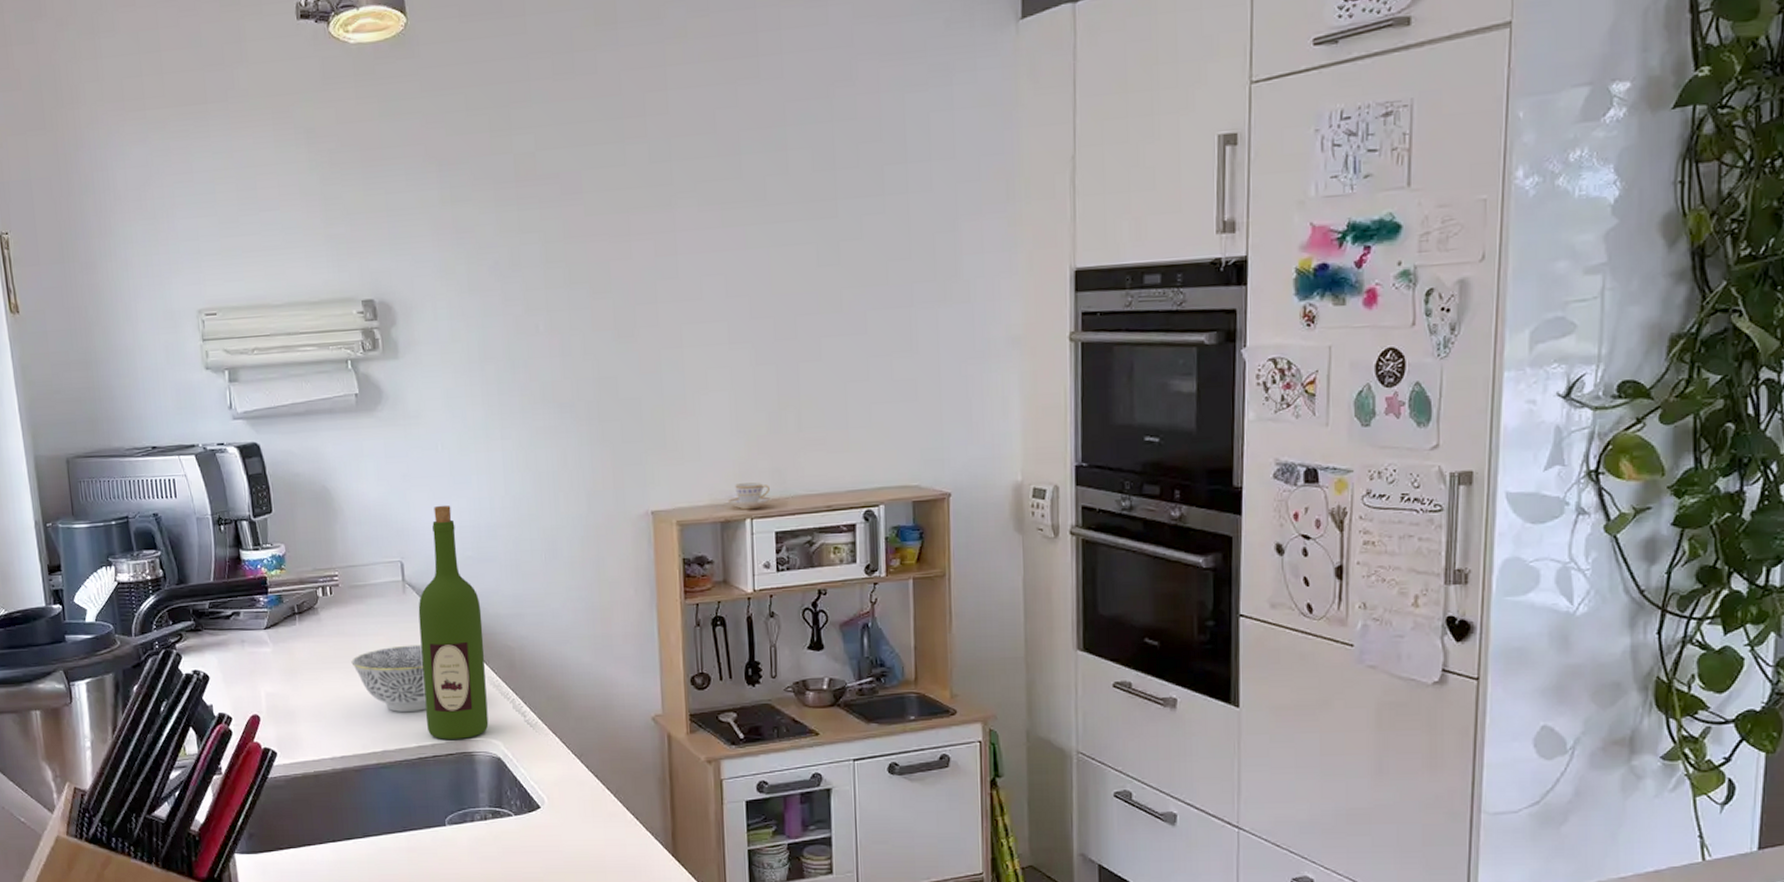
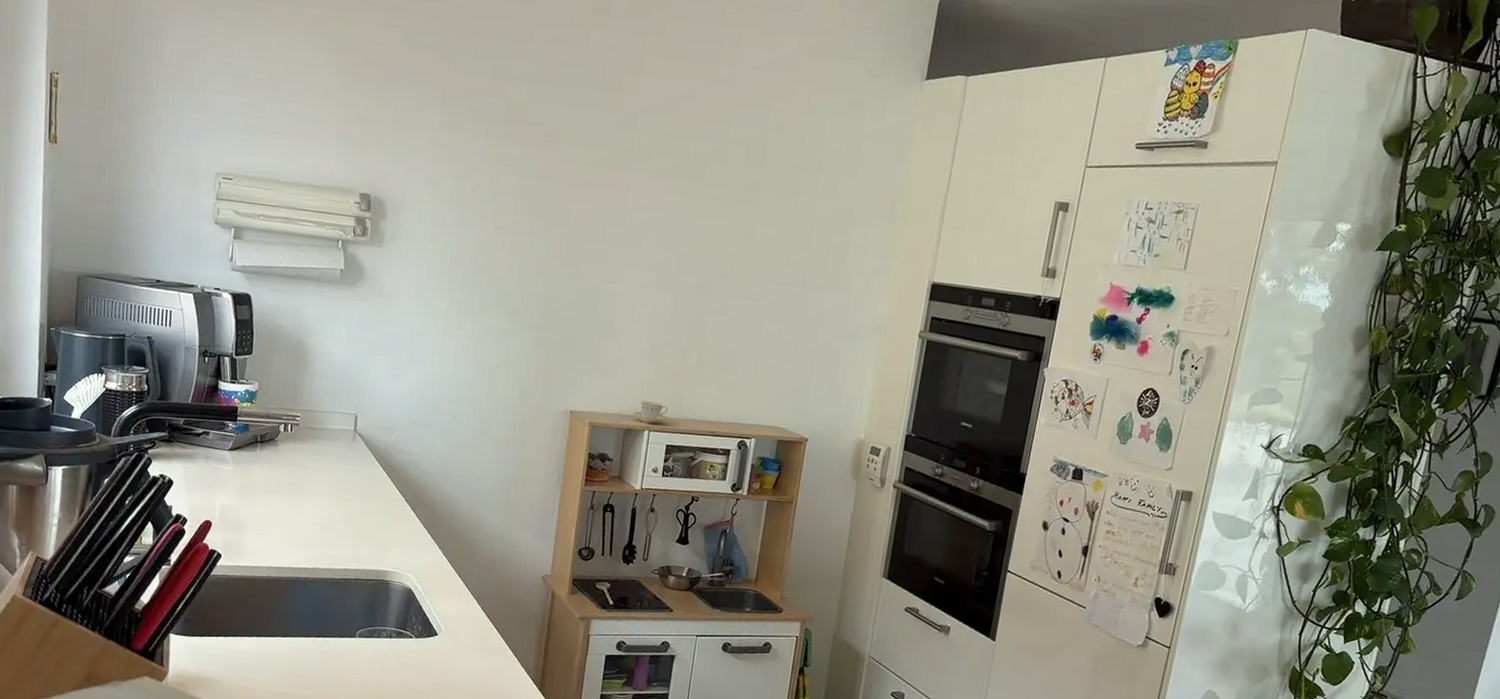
bowl: present [351,644,427,713] -> none [299,483,362,540]
wine bottle: present [418,505,489,740] -> none [354,374,417,569]

